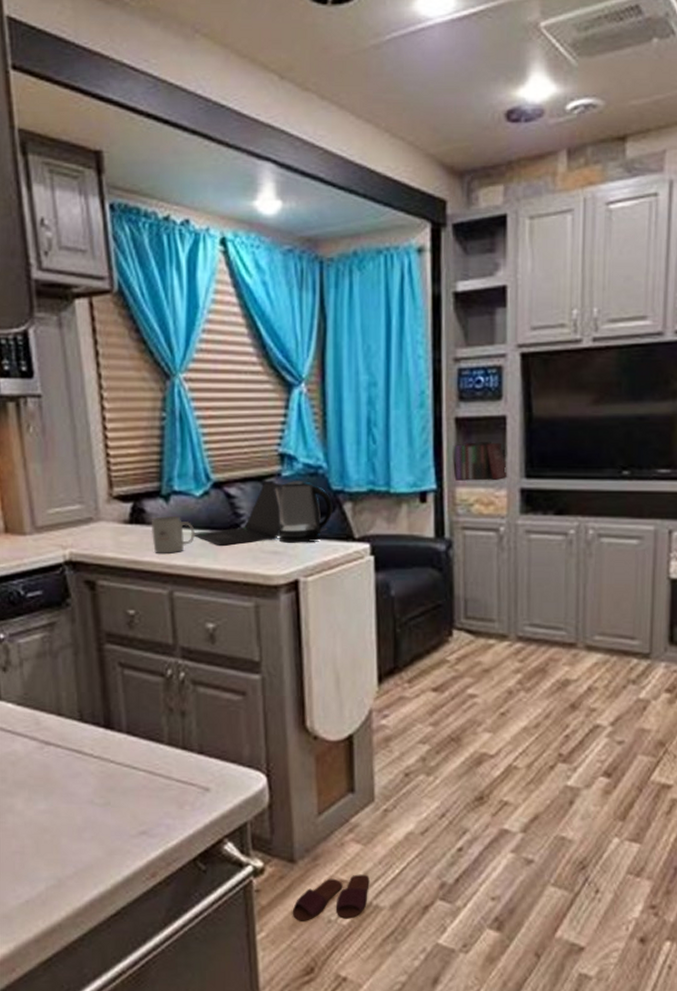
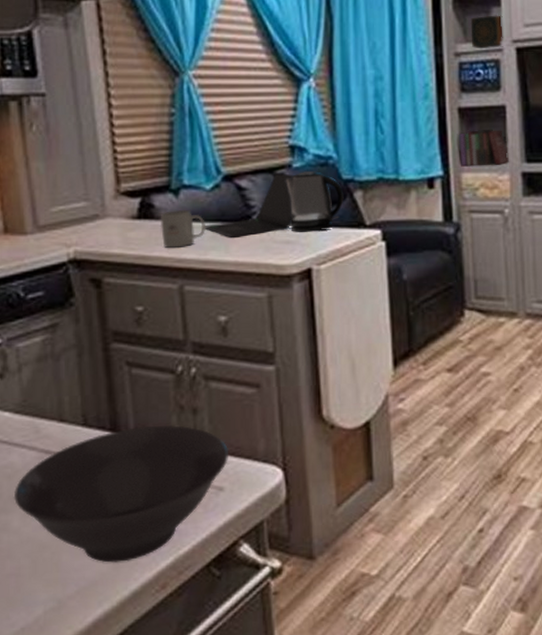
bowl: none [17,724,216,850] -> present [13,425,229,563]
slippers: present [293,874,370,921] -> none [313,565,392,622]
decorative box: none [472,317,508,355] -> present [470,15,503,50]

